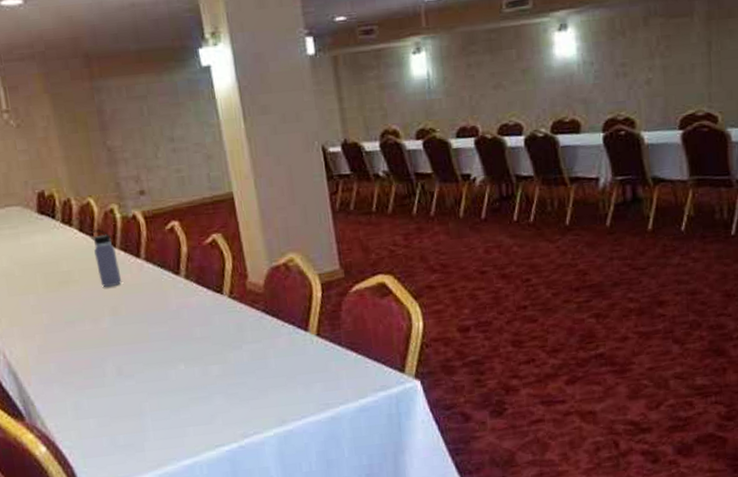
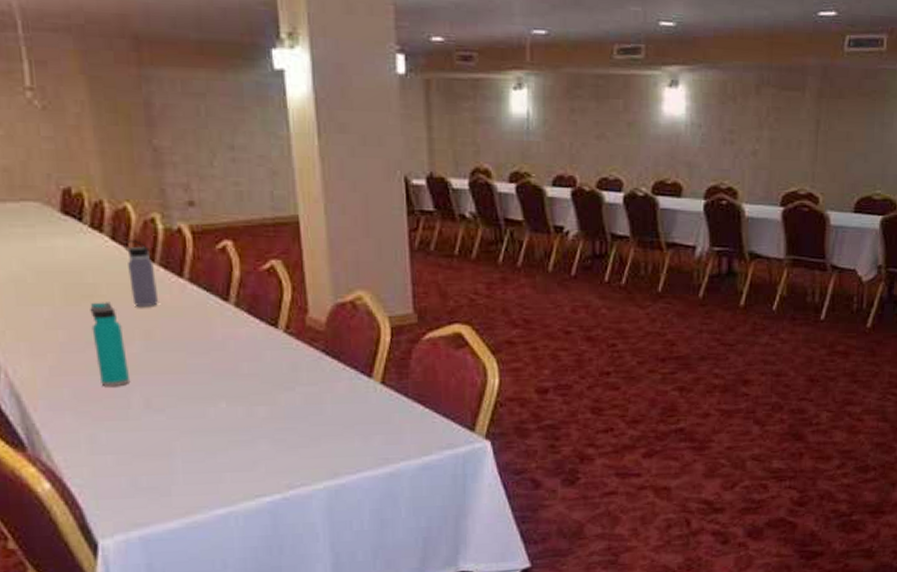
water bottle: none [66,285,104,359] -> present [90,302,131,386]

